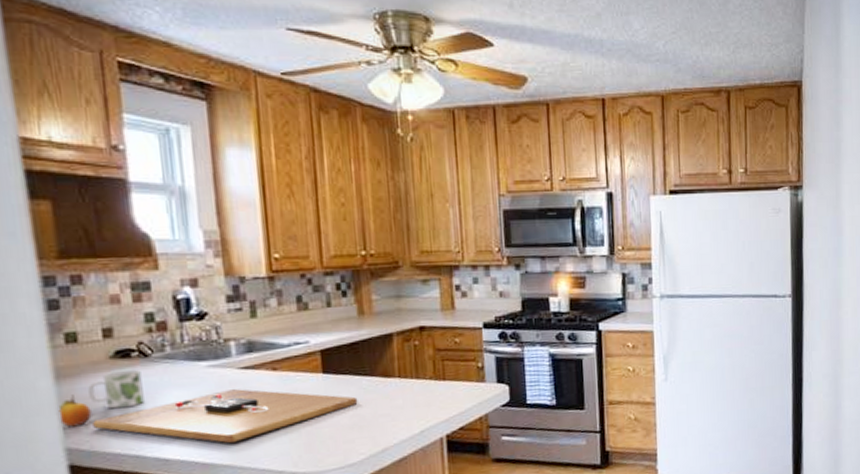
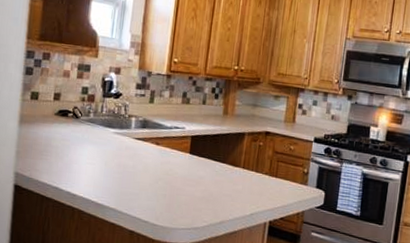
fruit: present [58,394,92,427] -> none [16,135,36,159]
mug: present [88,369,145,409] -> none [37,124,72,152]
cutting board: present [93,388,358,444] -> none [34,152,210,193]

